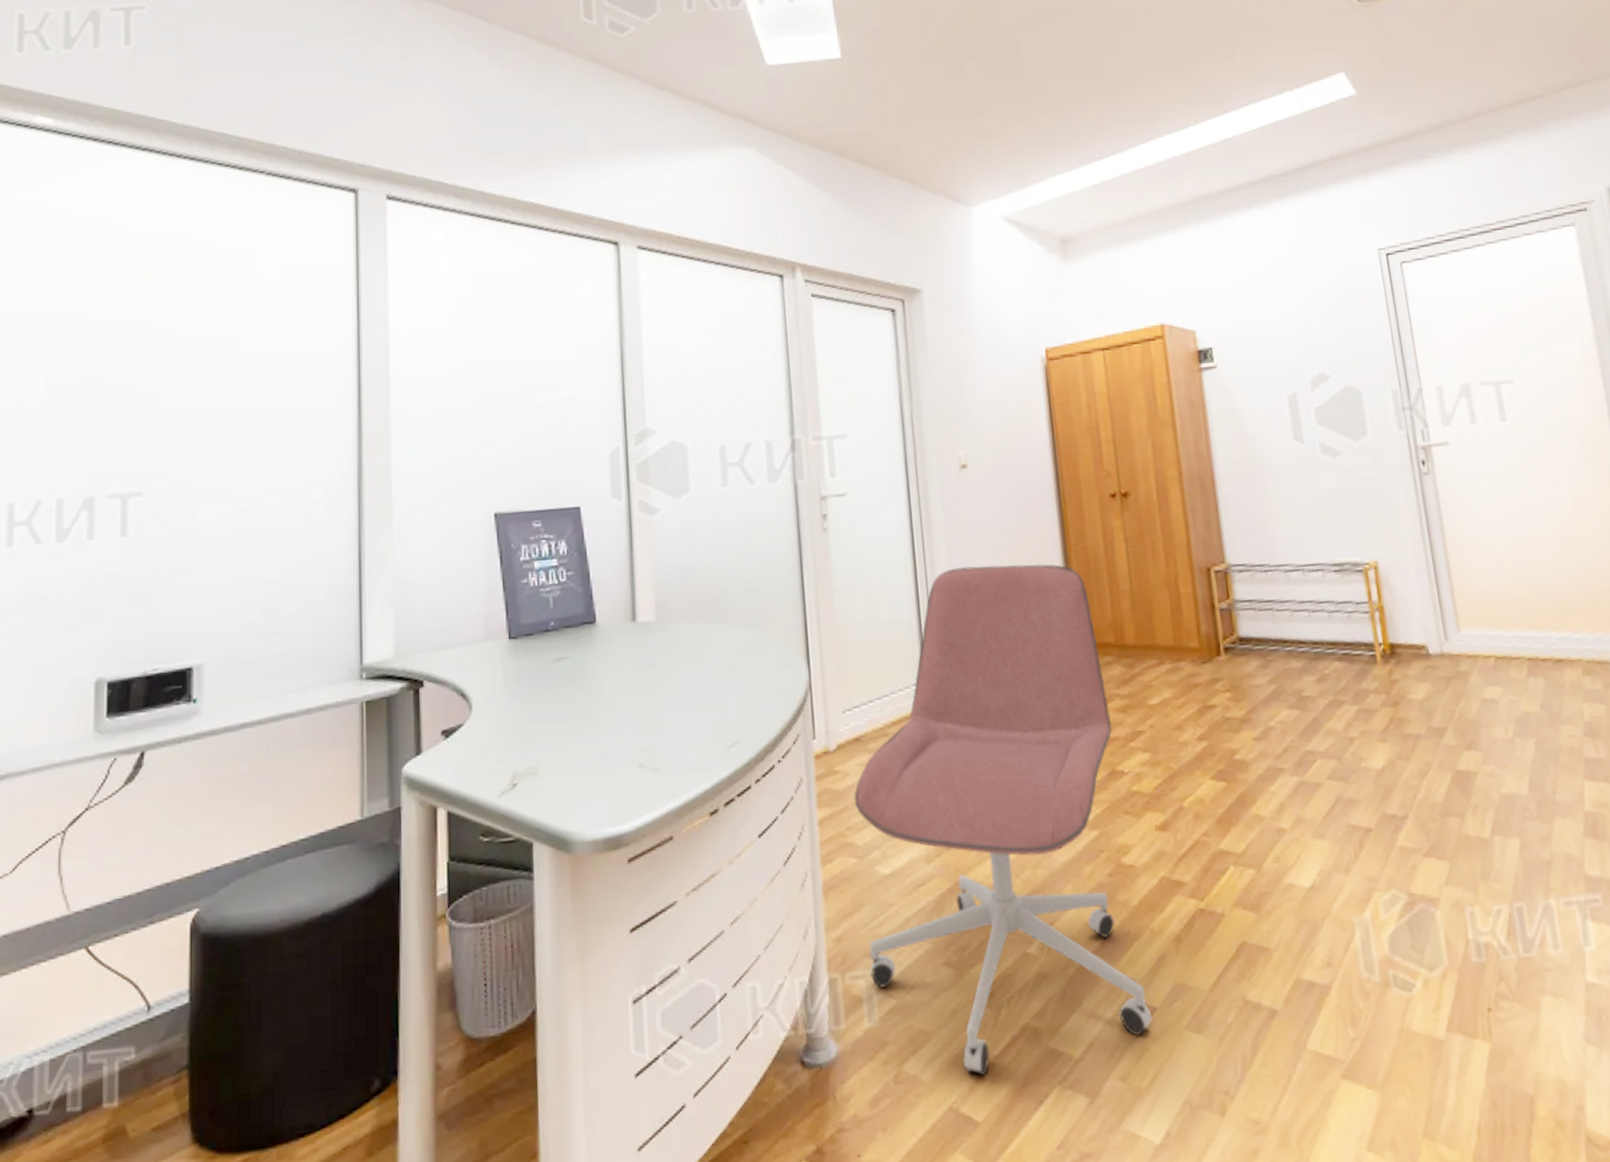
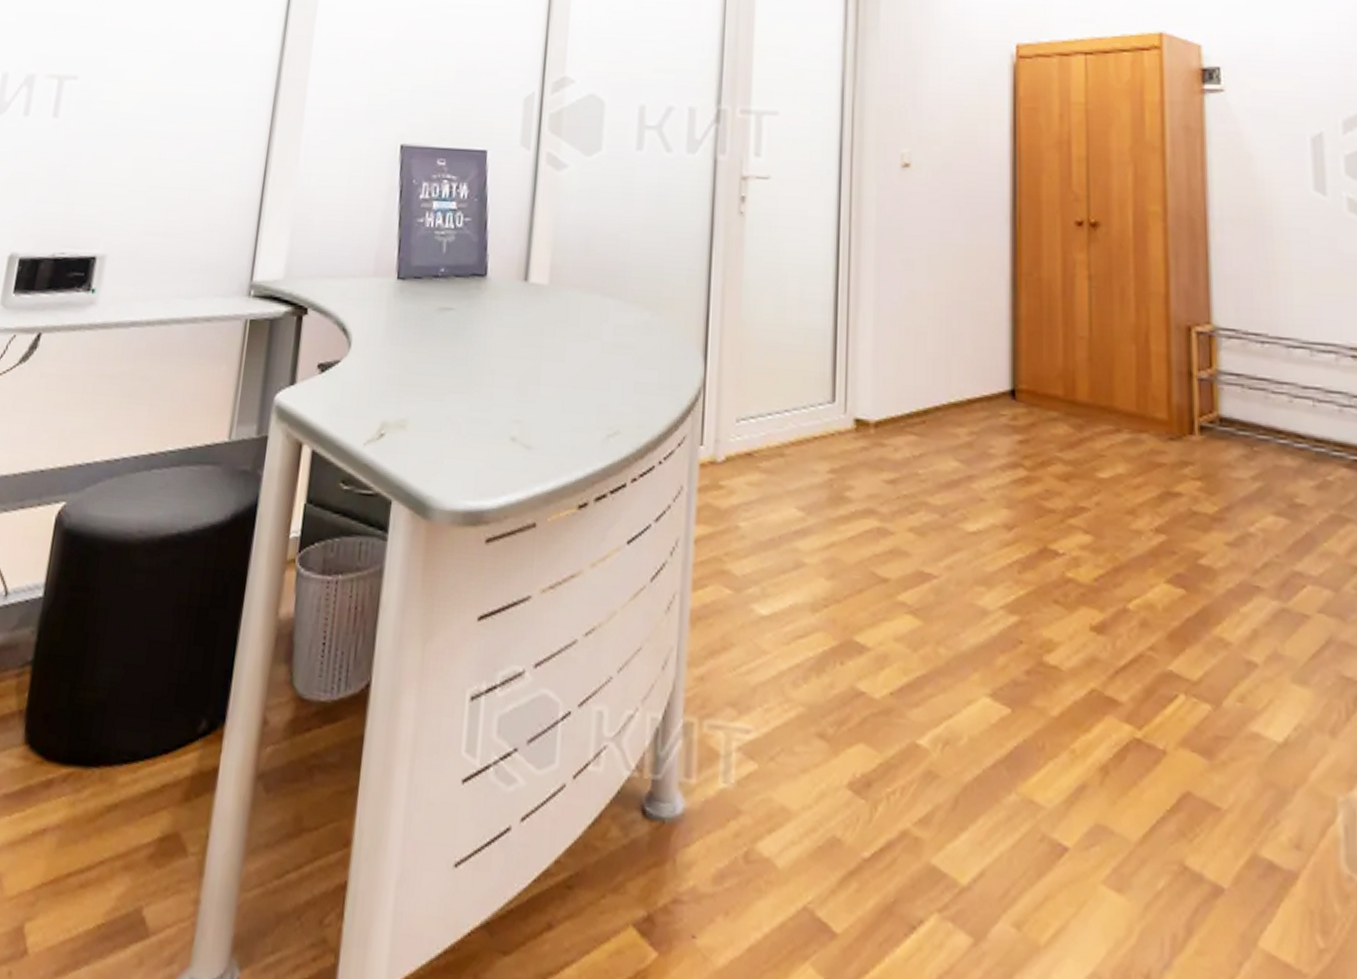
office chair: present [853,563,1153,1077] -> none [730,278,1062,880]

